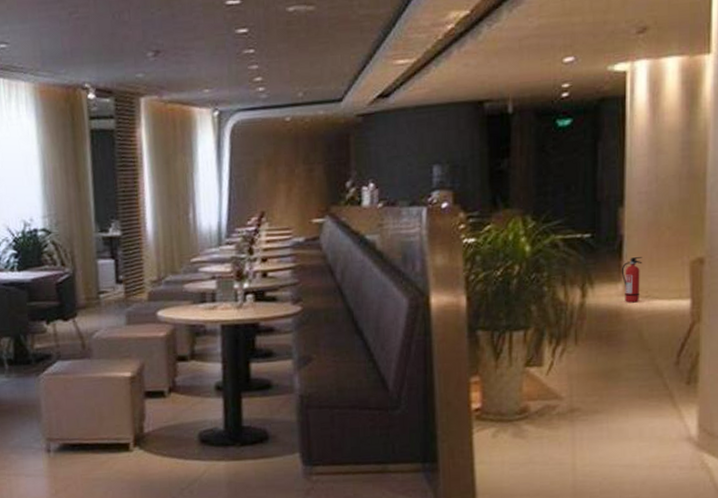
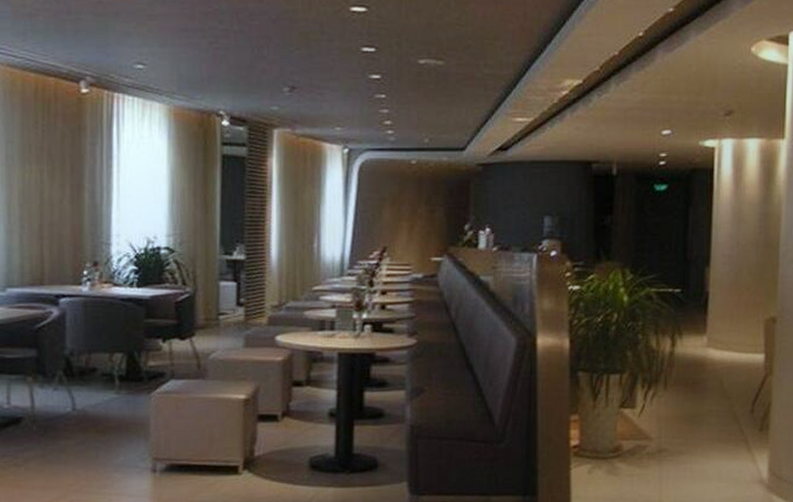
fire extinguisher: present [621,257,643,303] -> none [706,313,725,354]

